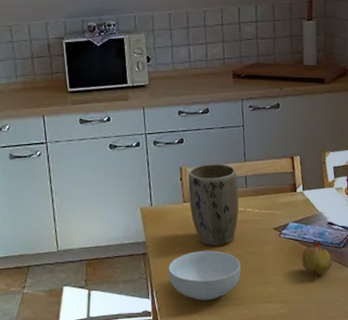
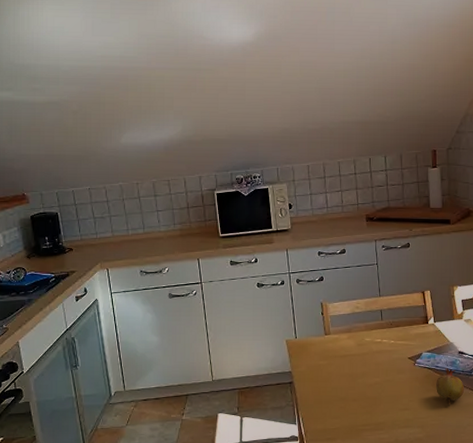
cereal bowl: present [168,250,241,301] -> none [313,379,379,426]
plant pot: present [188,163,239,247] -> none [329,299,375,375]

